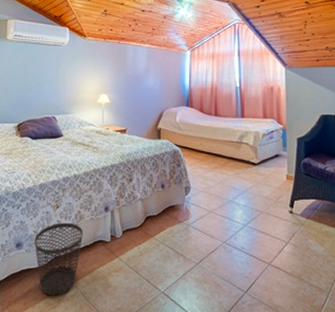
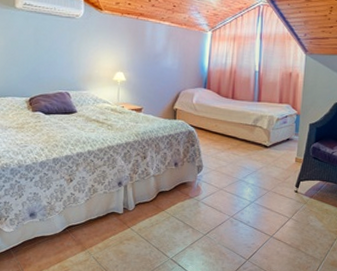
wastebasket: present [34,222,83,296] -> none [48,195,96,260]

